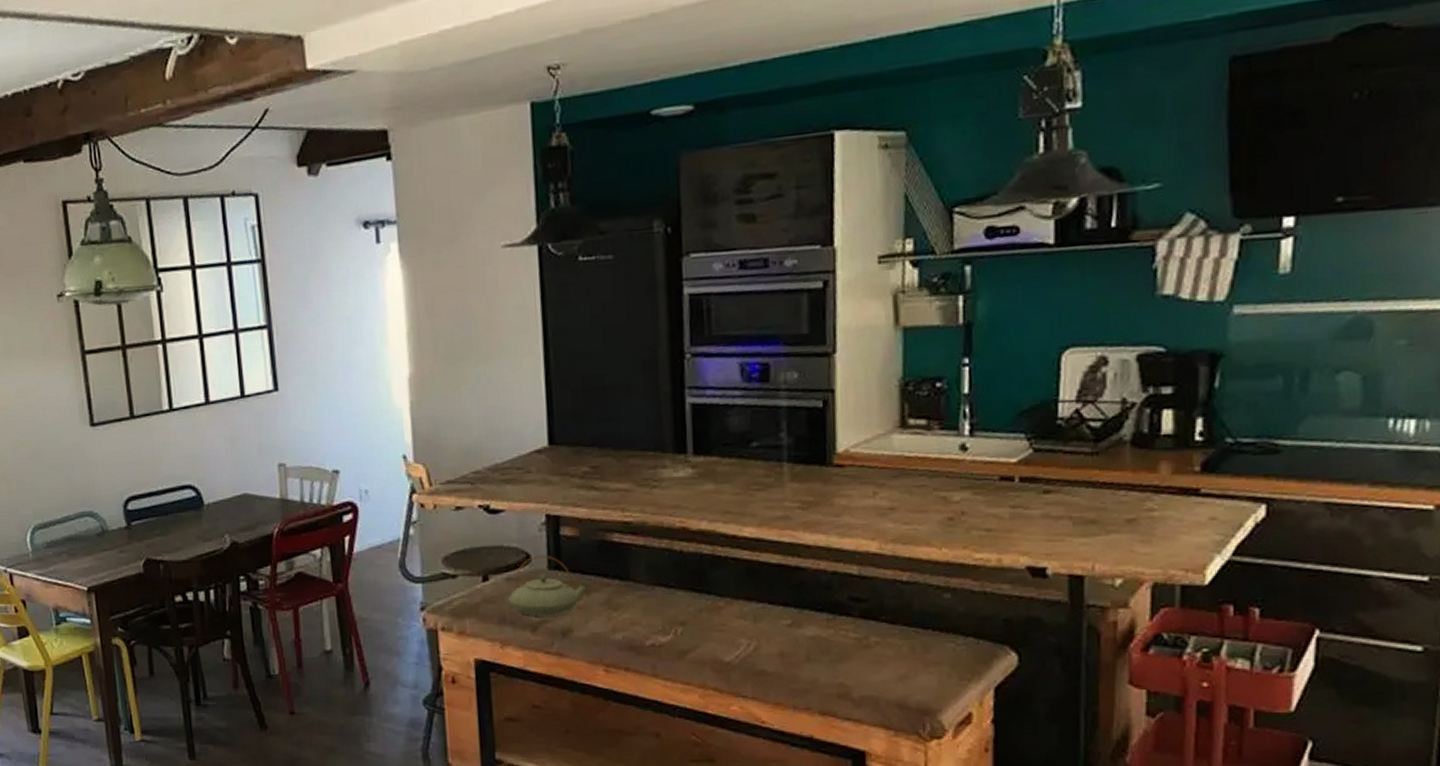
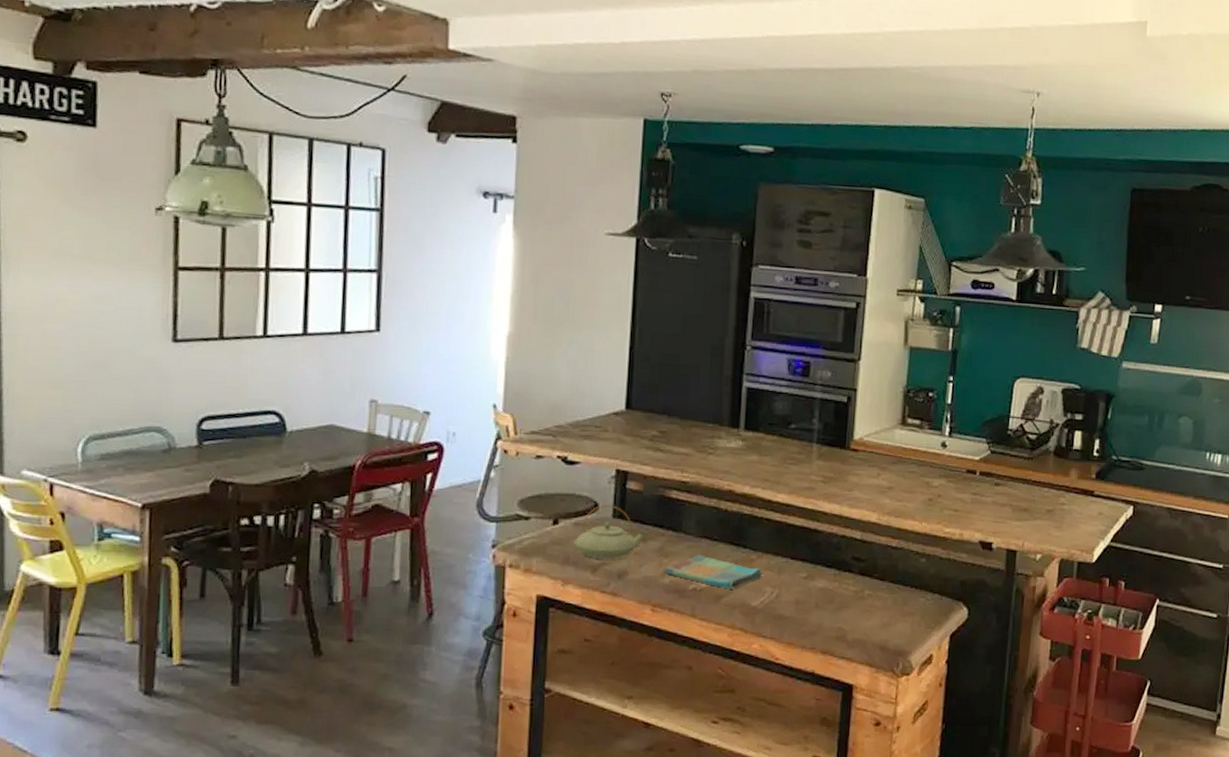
dish towel: none [614,605,735,643] -> present [663,555,763,589]

